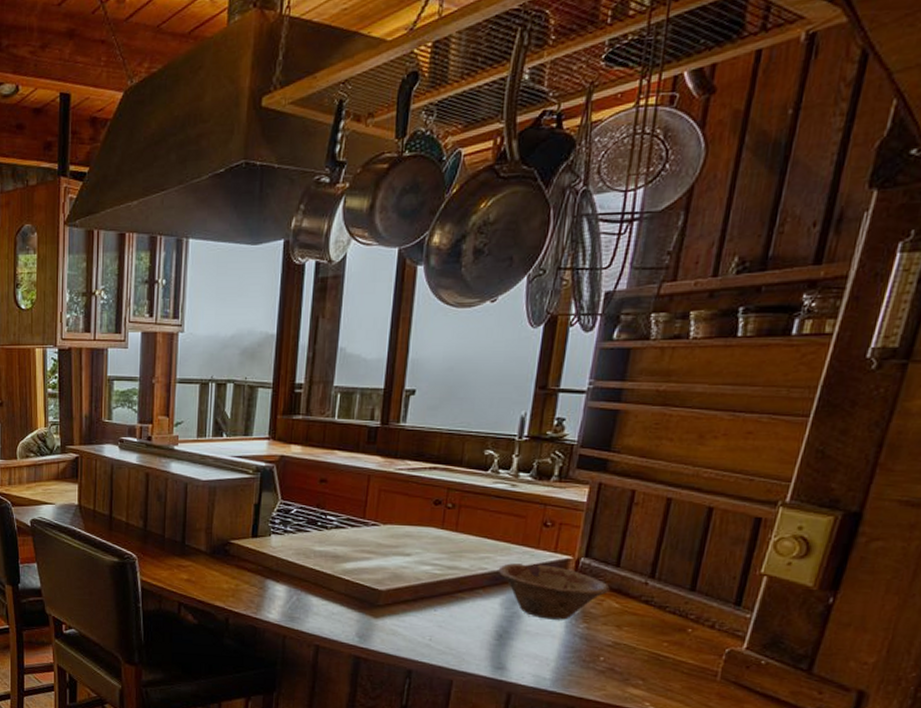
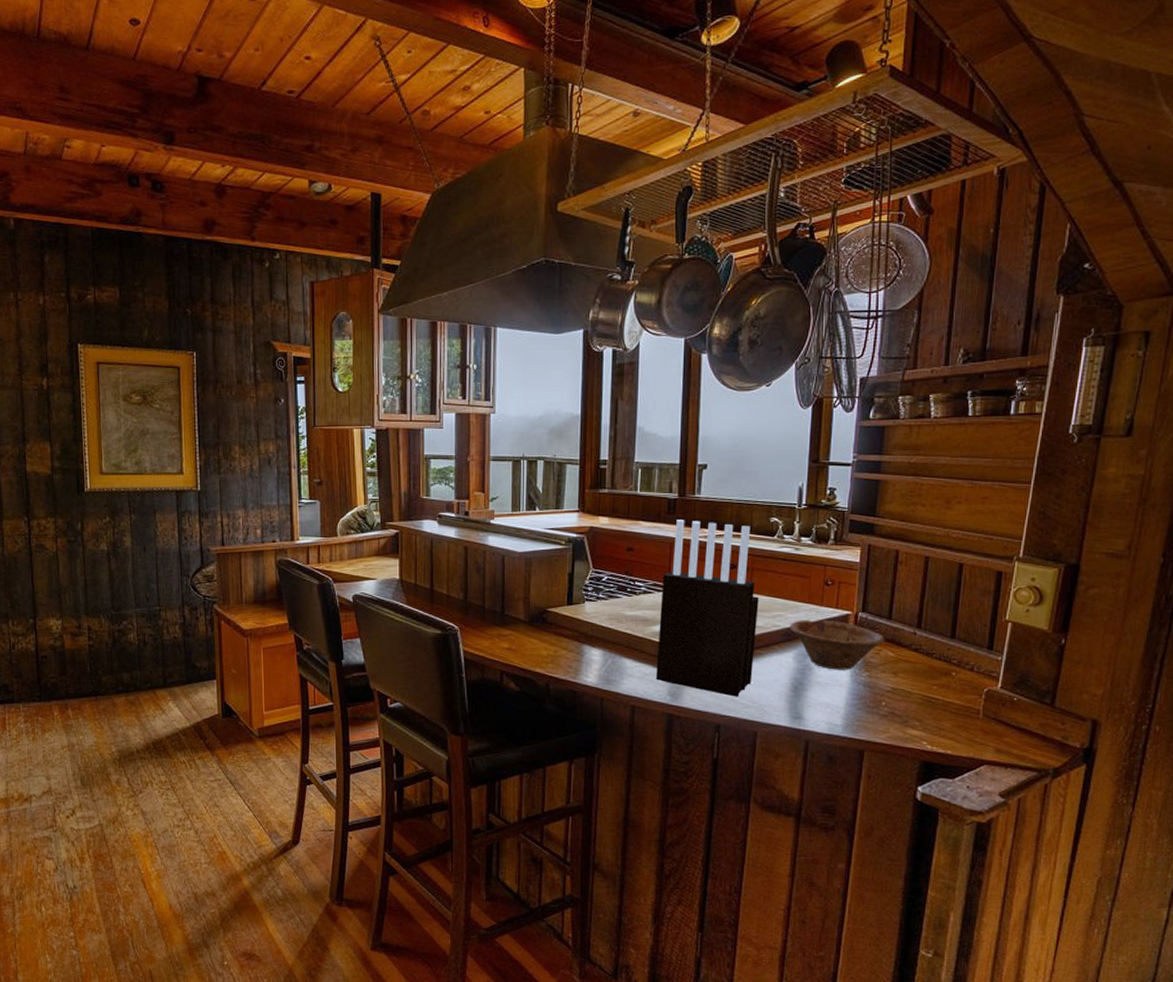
knife block: none [343,450,465,643] -> present [655,520,759,697]

